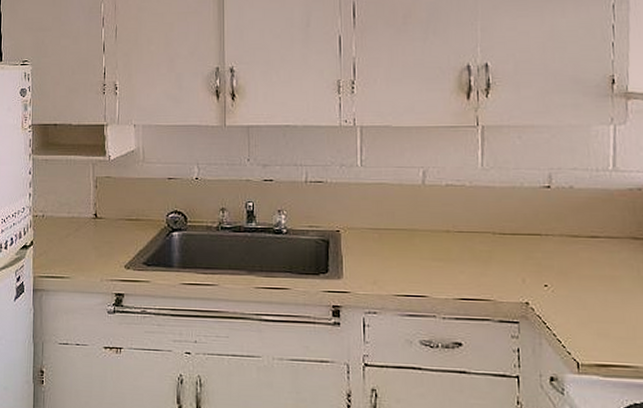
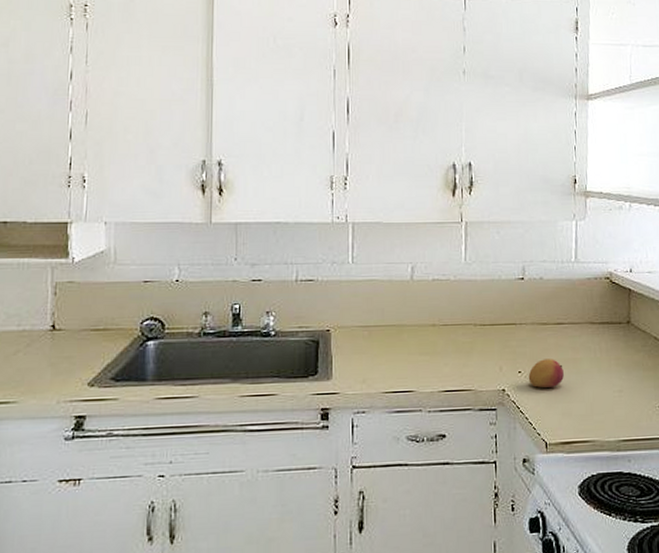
fruit: none [556,274,599,305] -> present [528,359,564,388]

